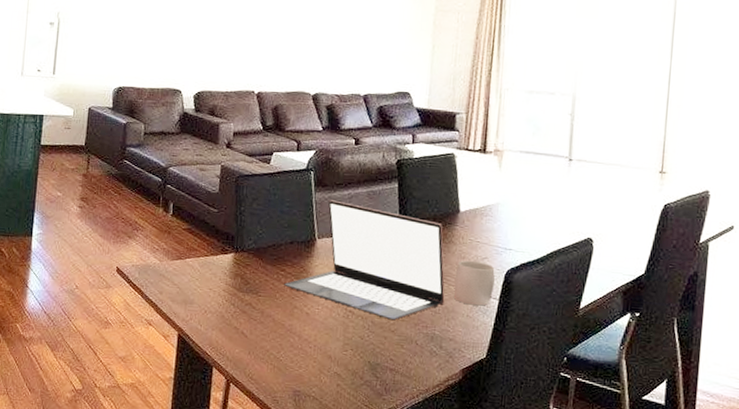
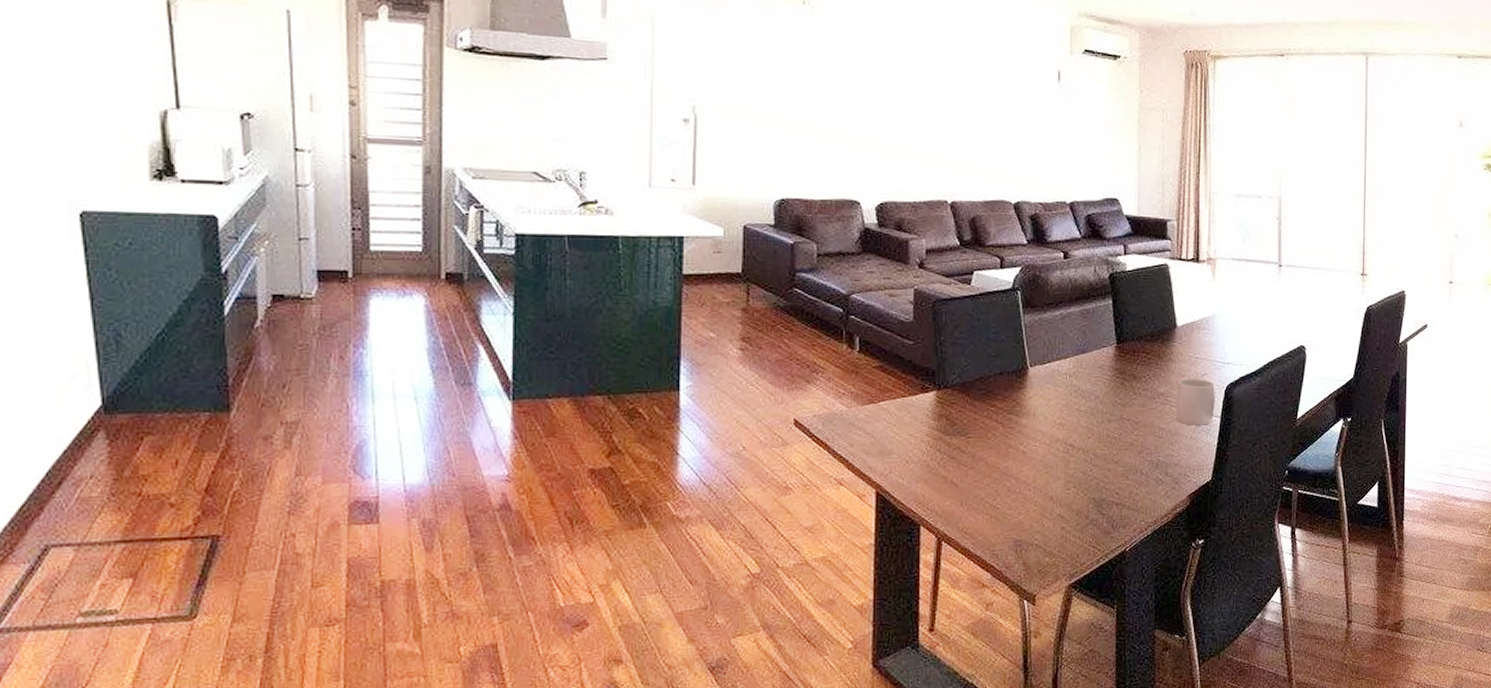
laptop: present [284,200,445,321] -> none [996,322,1167,450]

